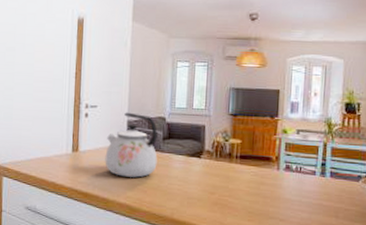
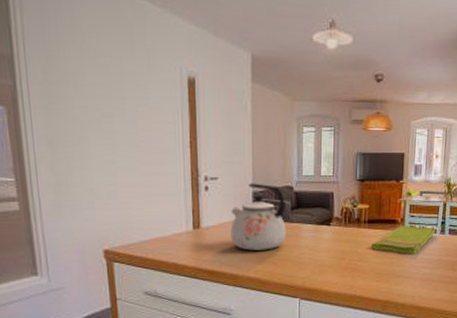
dish towel: none [243,164,314,197] -> present [372,226,435,255]

